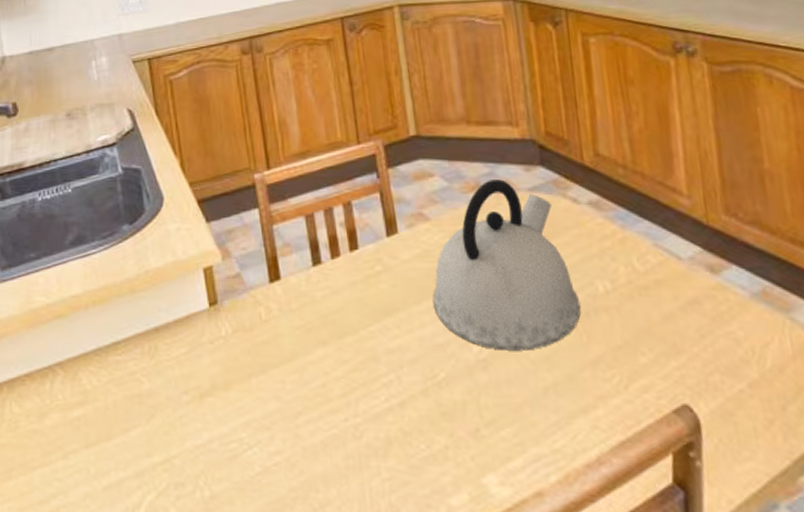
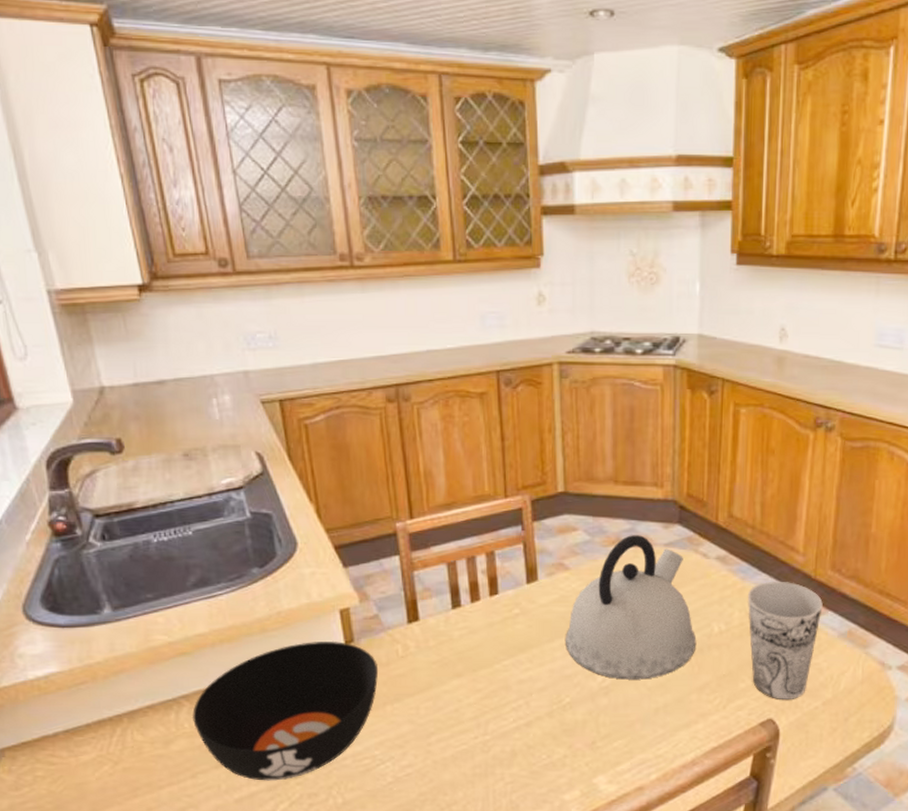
bowl: none [65,302,243,466] -> present [192,640,379,781]
cup: none [631,229,724,381] -> present [748,581,823,700]

